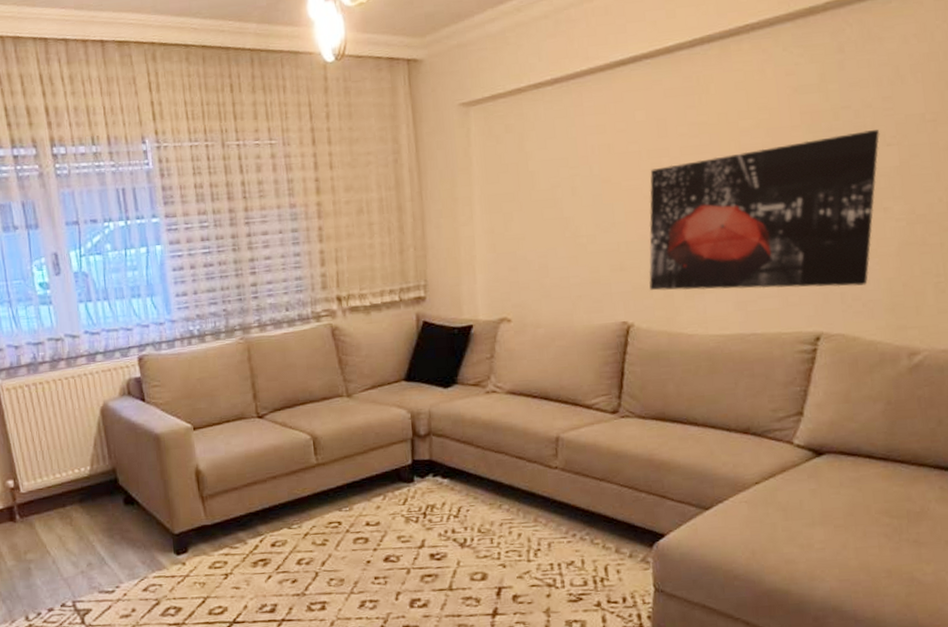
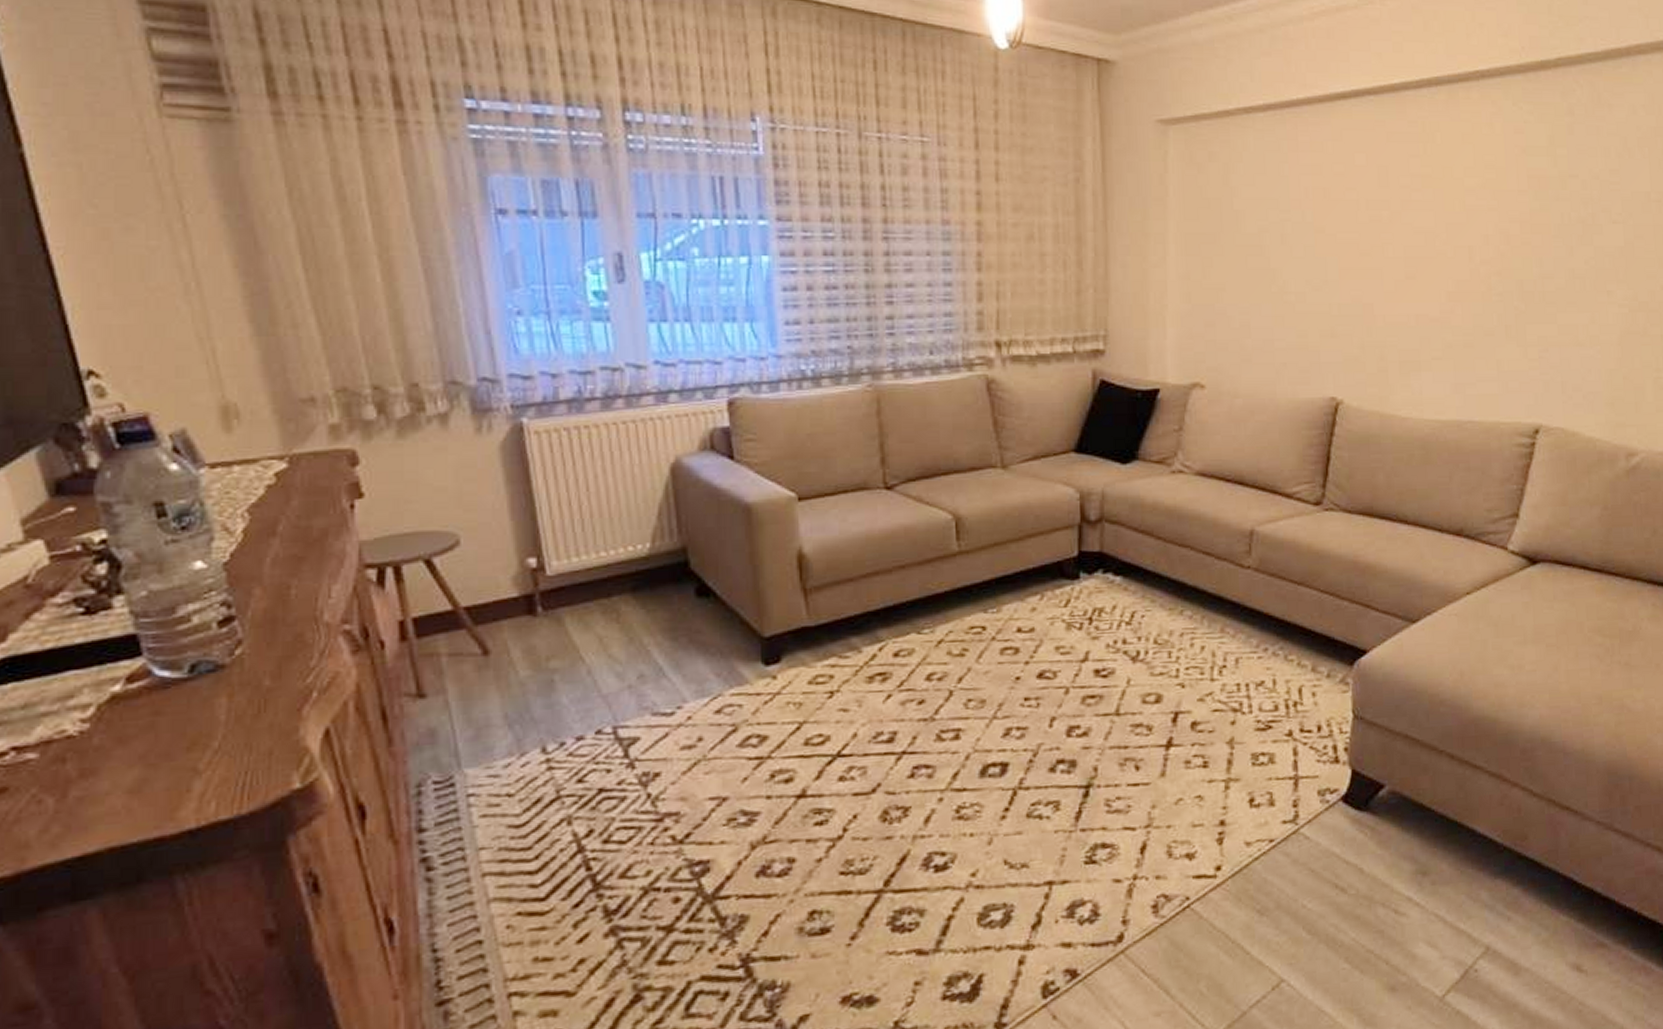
wall art: present [648,130,880,291] -> none [1362,204,1607,375]

